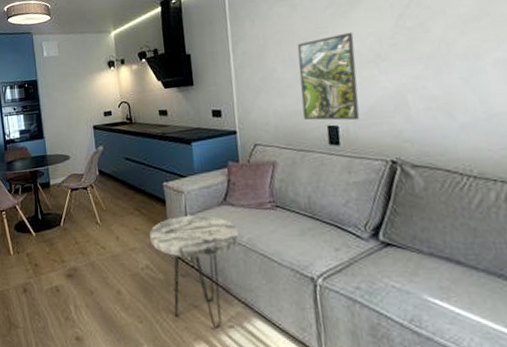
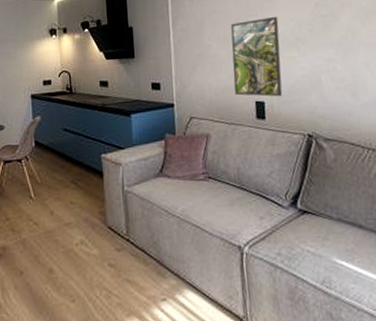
side table: present [149,215,239,328] -> none [86,187,173,303]

